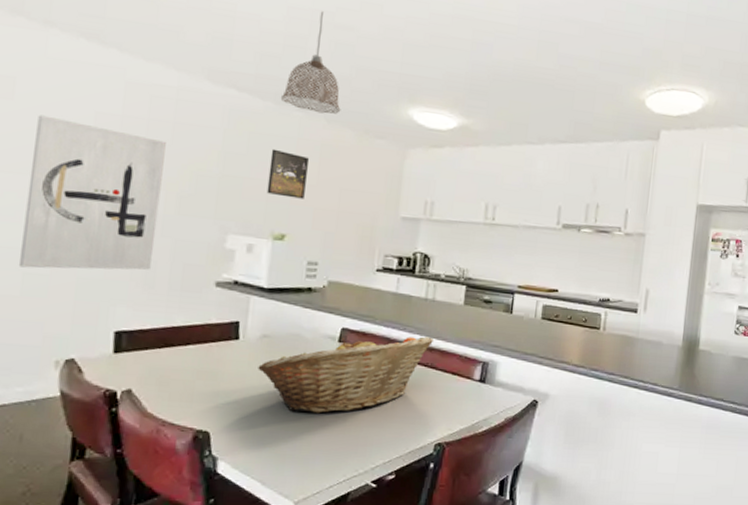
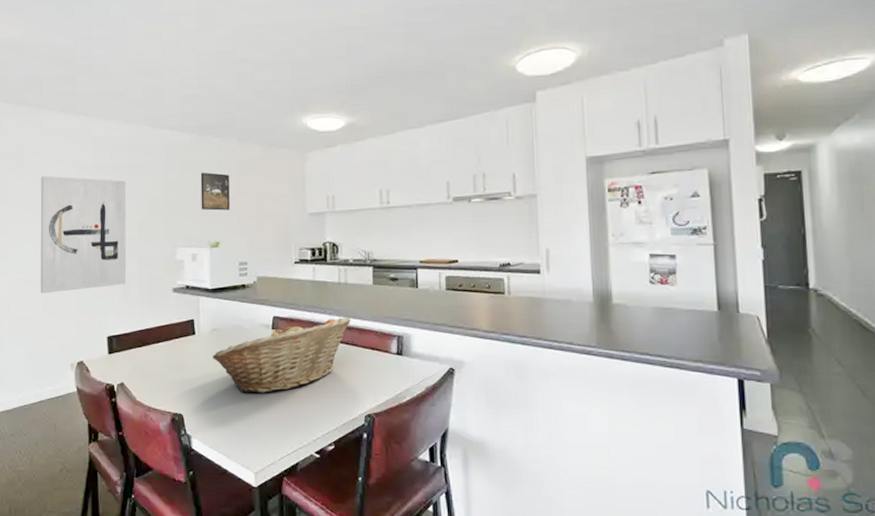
pendant lamp: present [280,11,341,114] -> none [202,52,249,136]

